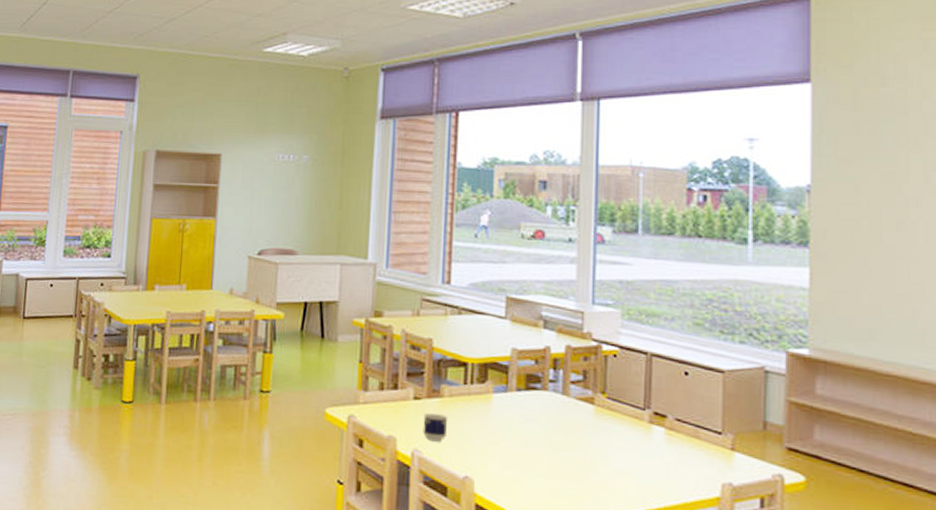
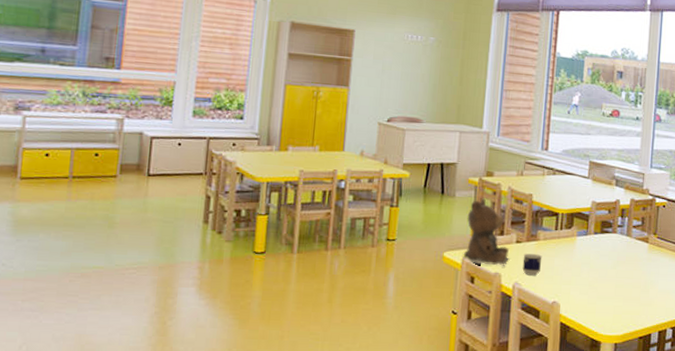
teddy bear: none [348,342,406,428] -> present [462,197,509,266]

